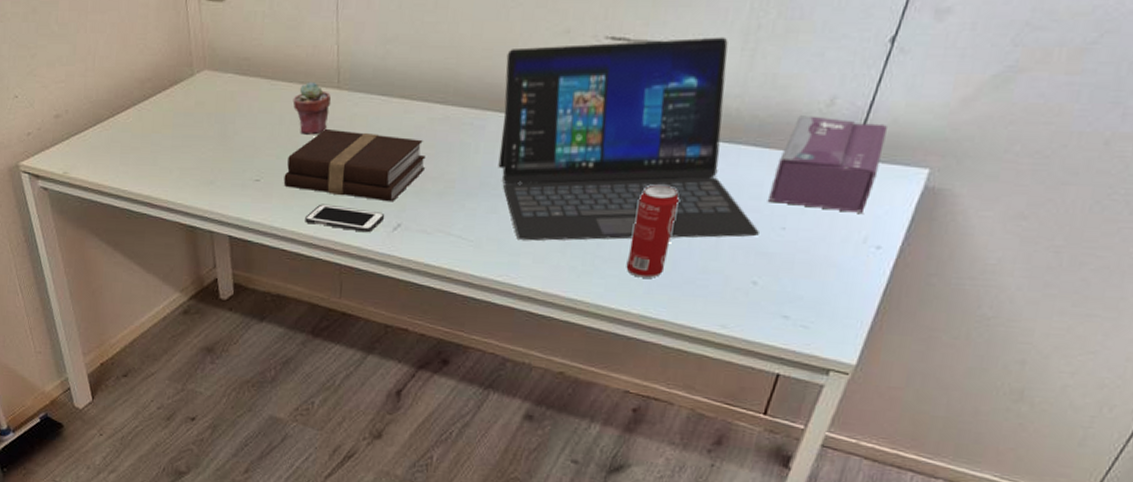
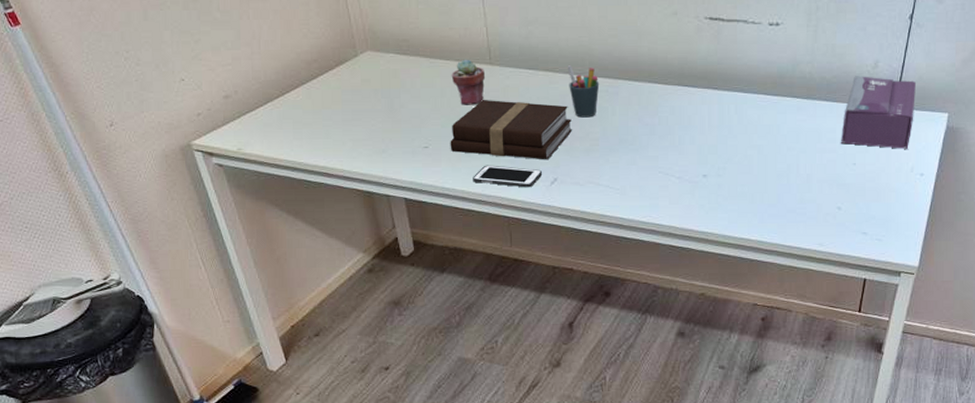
pen holder: none [426,92,464,155] -> present [567,65,600,118]
laptop: present [498,37,759,241] -> none [629,16,837,186]
beverage can: present [626,184,679,278] -> none [743,134,776,210]

